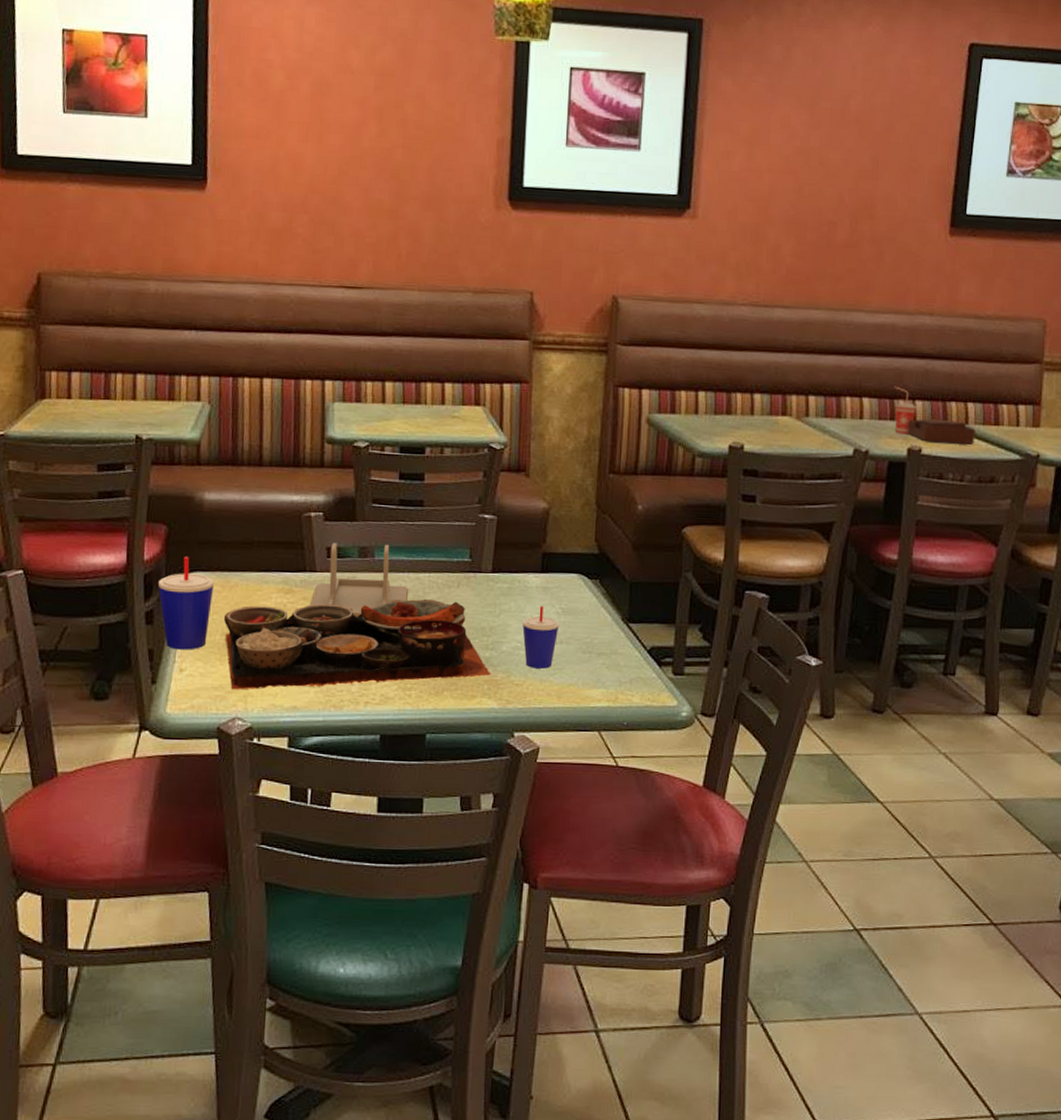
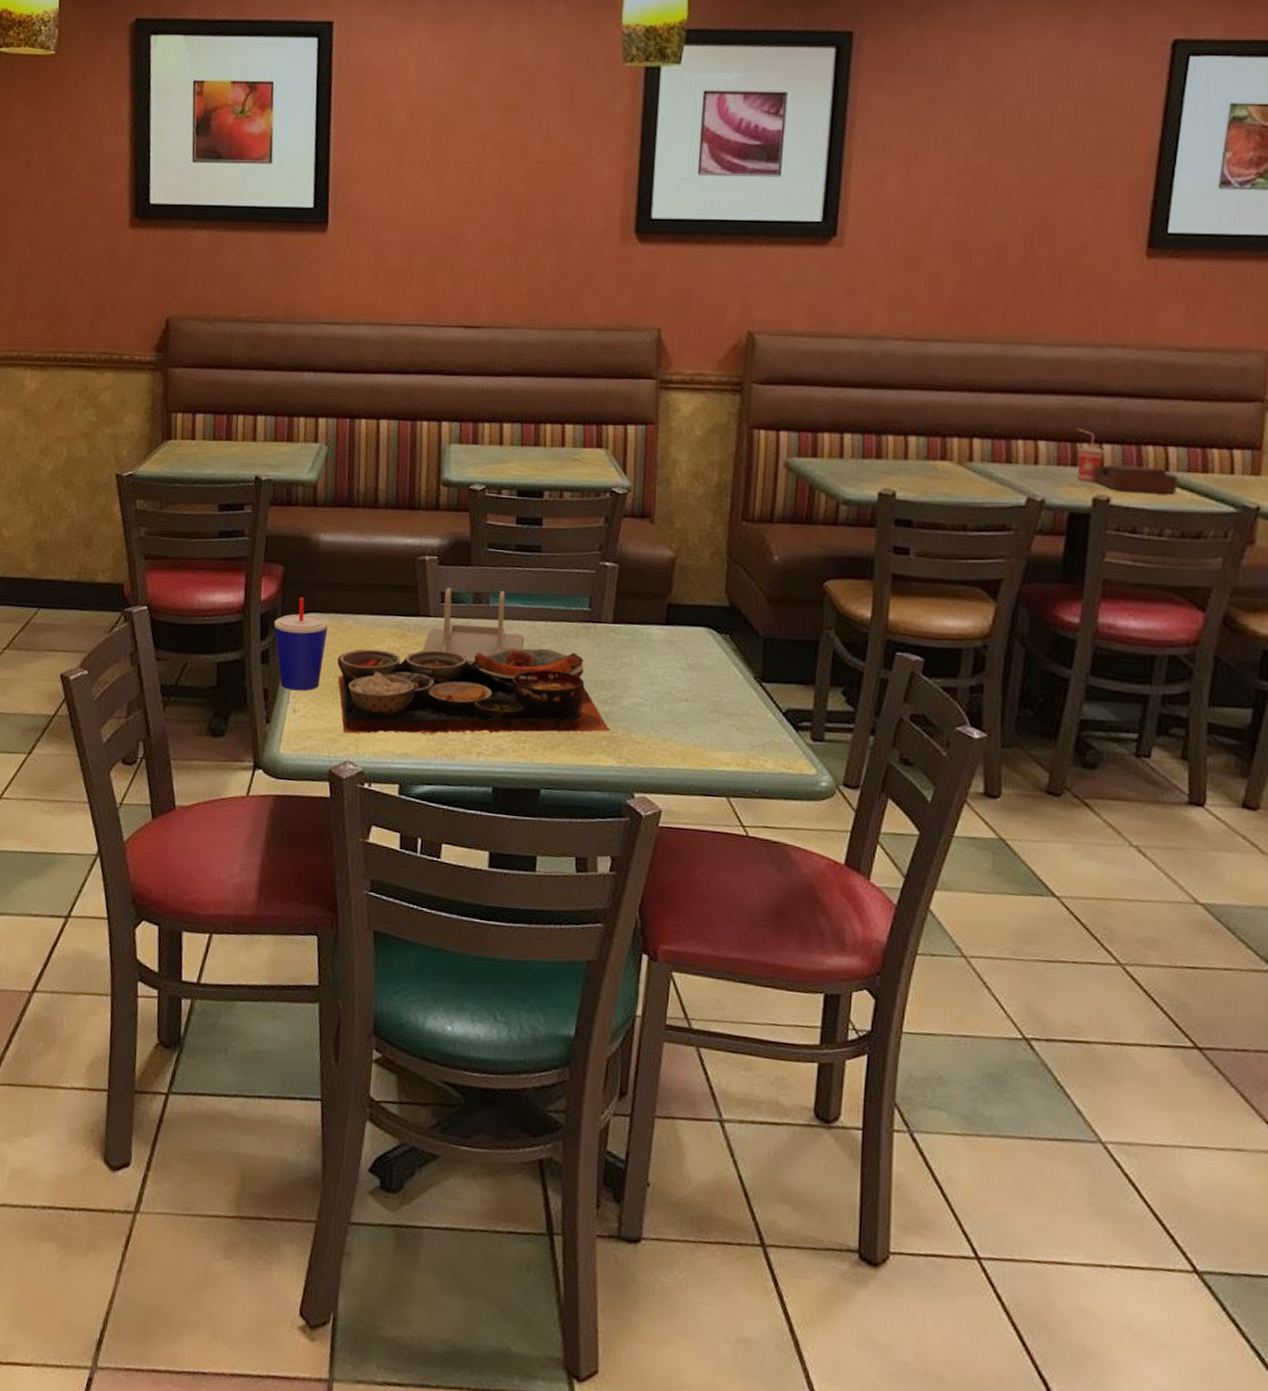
beverage cup: present [522,606,560,669] -> none [645,660,685,727]

